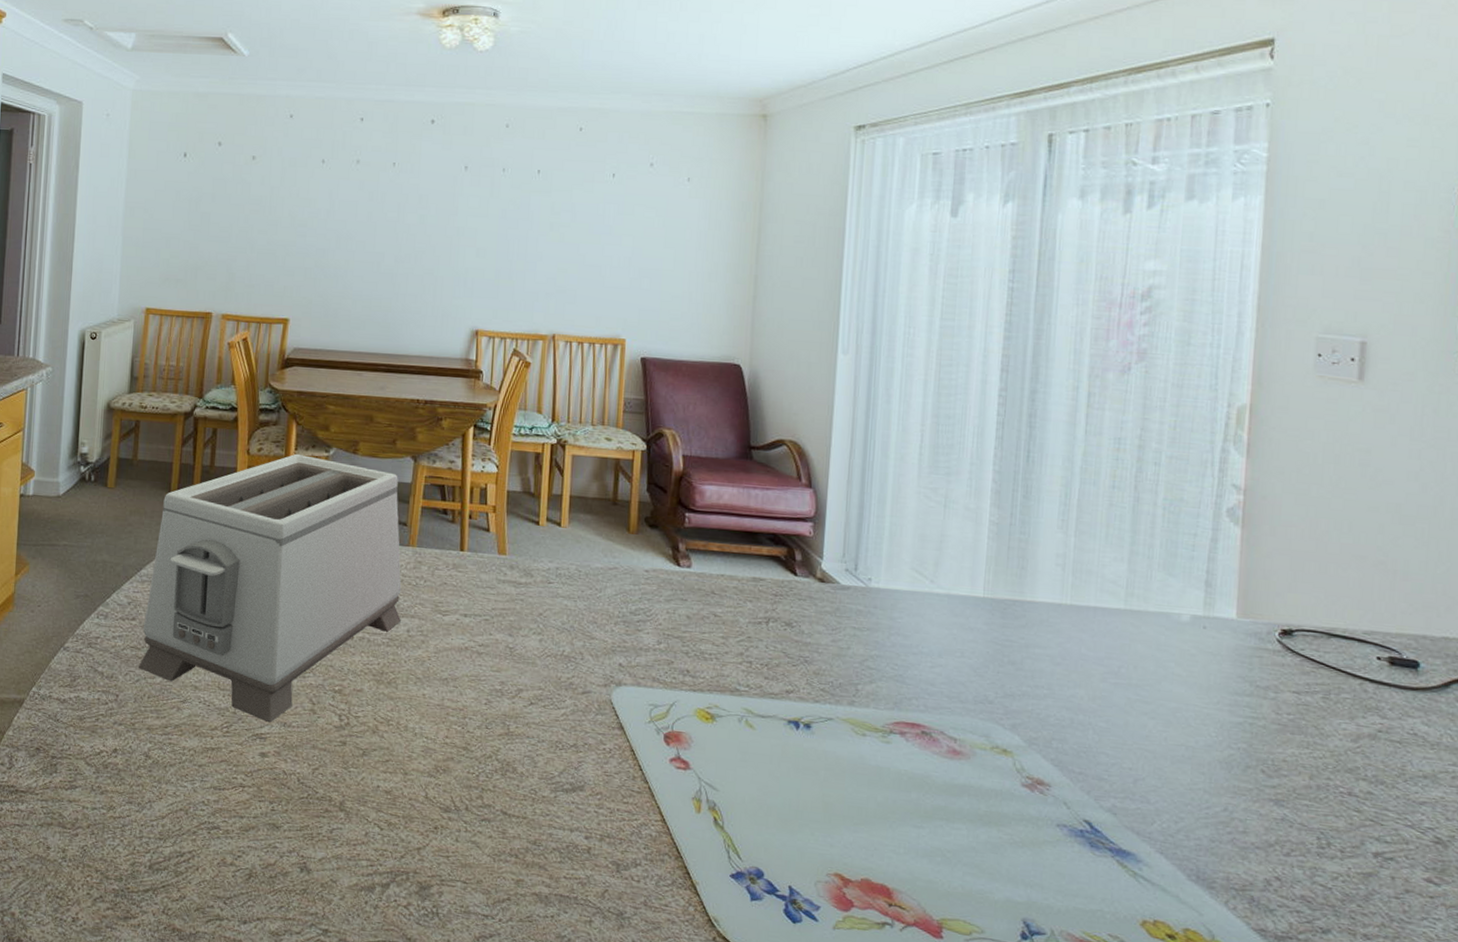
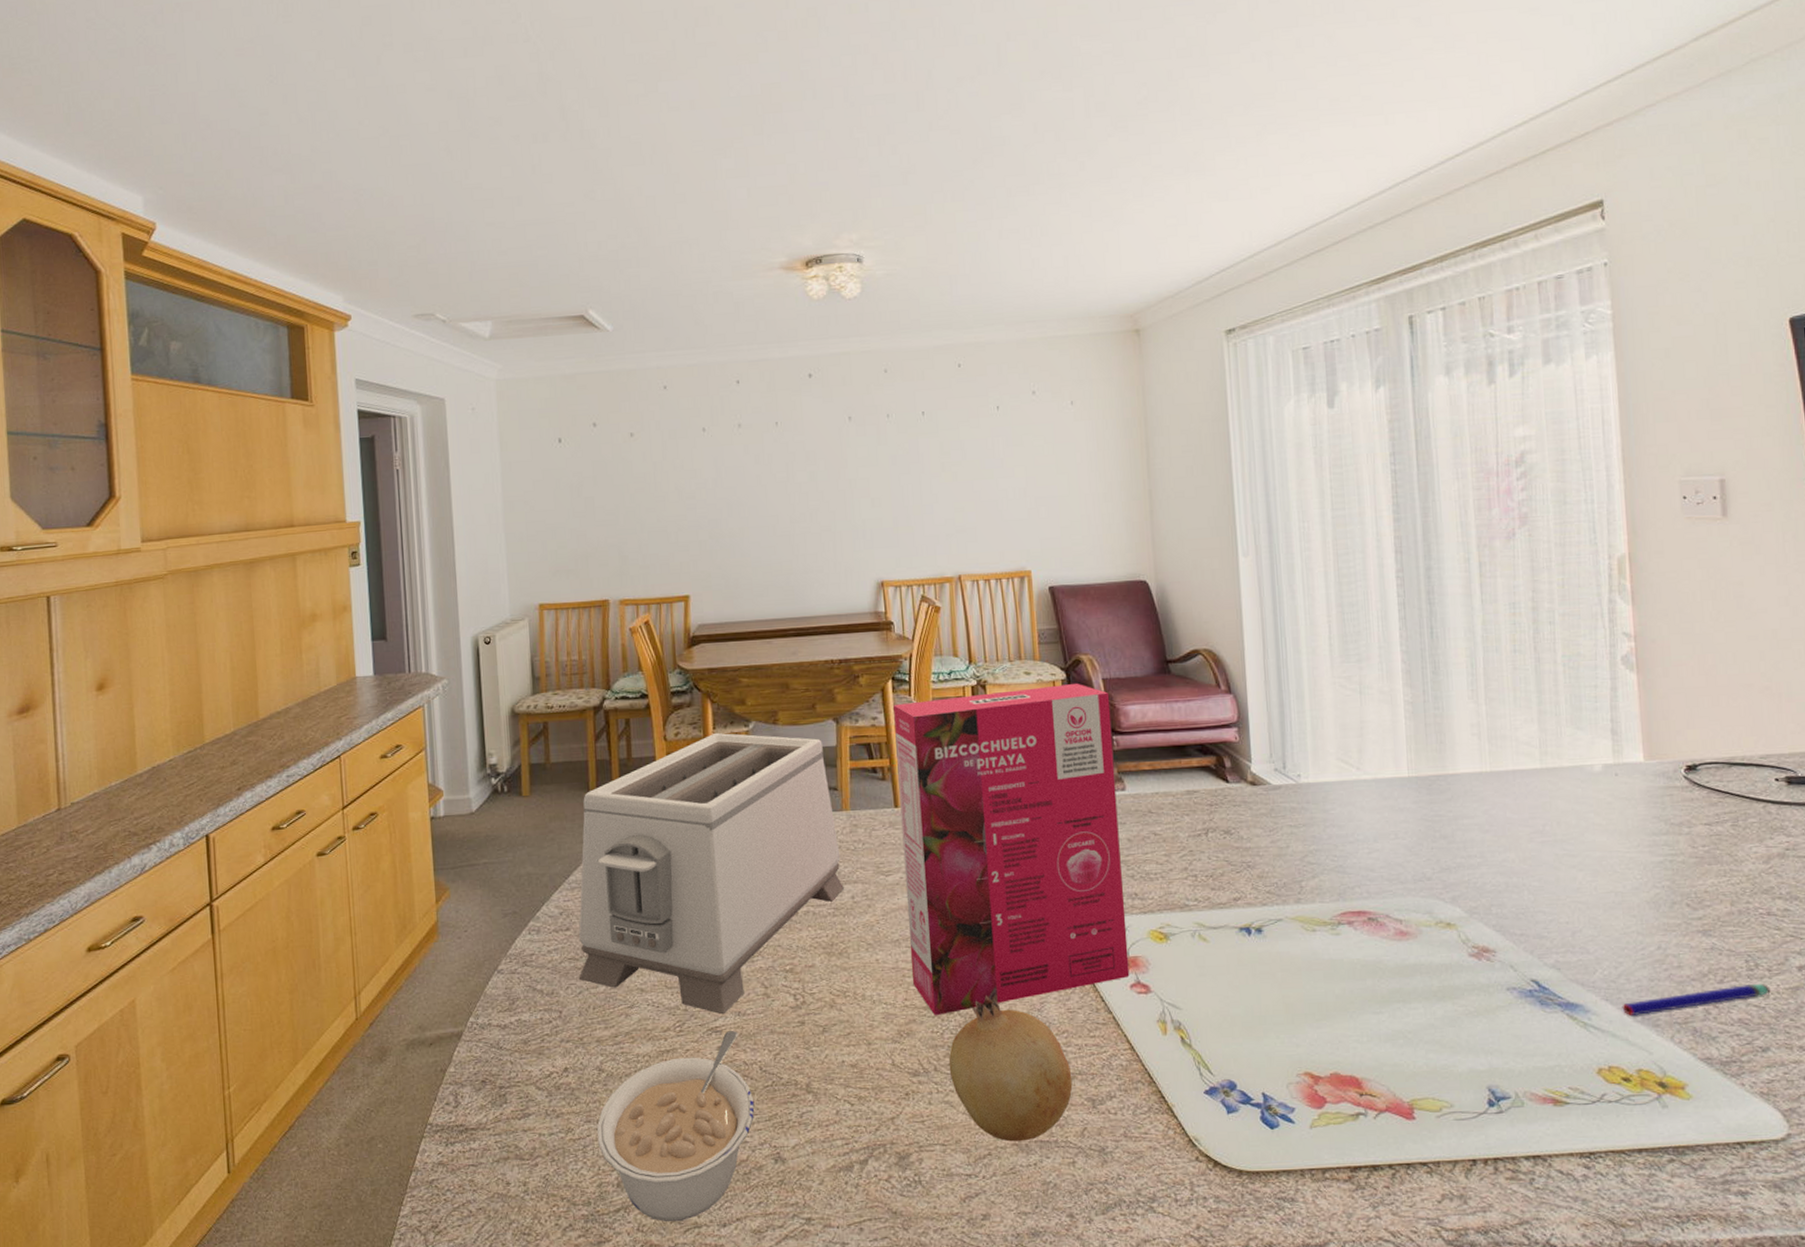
legume: none [135,739,288,912] -> present [596,1031,755,1222]
cereal box: none [456,451,688,758] -> present [893,683,1130,1016]
fruit: none [480,746,600,893] -> present [948,996,1073,1142]
pen: none [1176,859,1341,876] -> present [1622,984,1771,1015]

